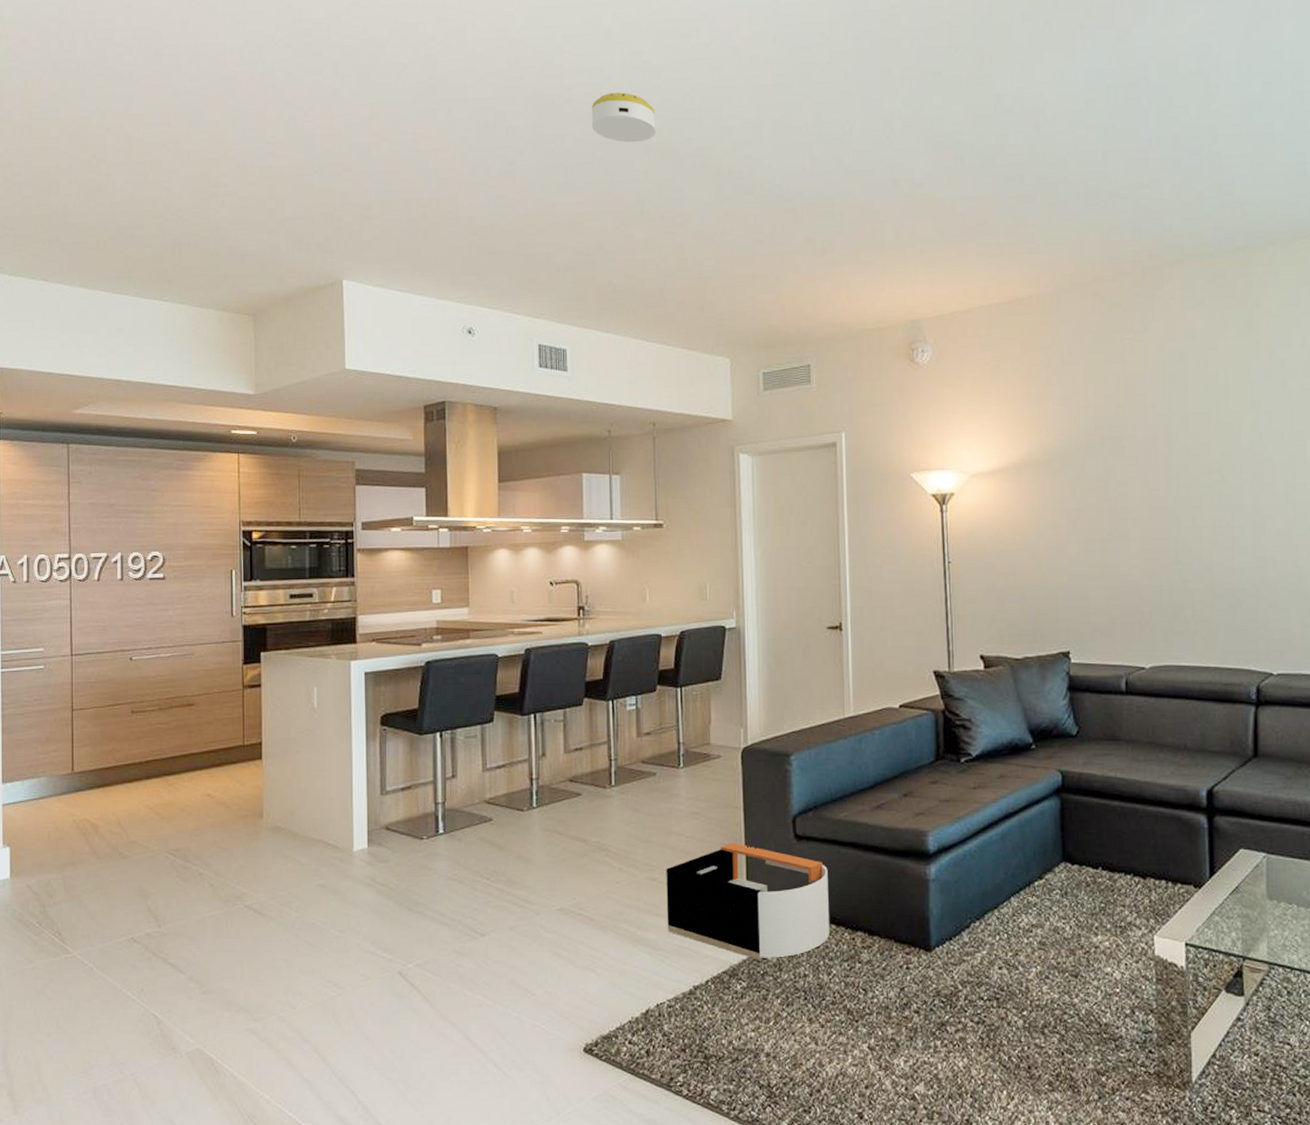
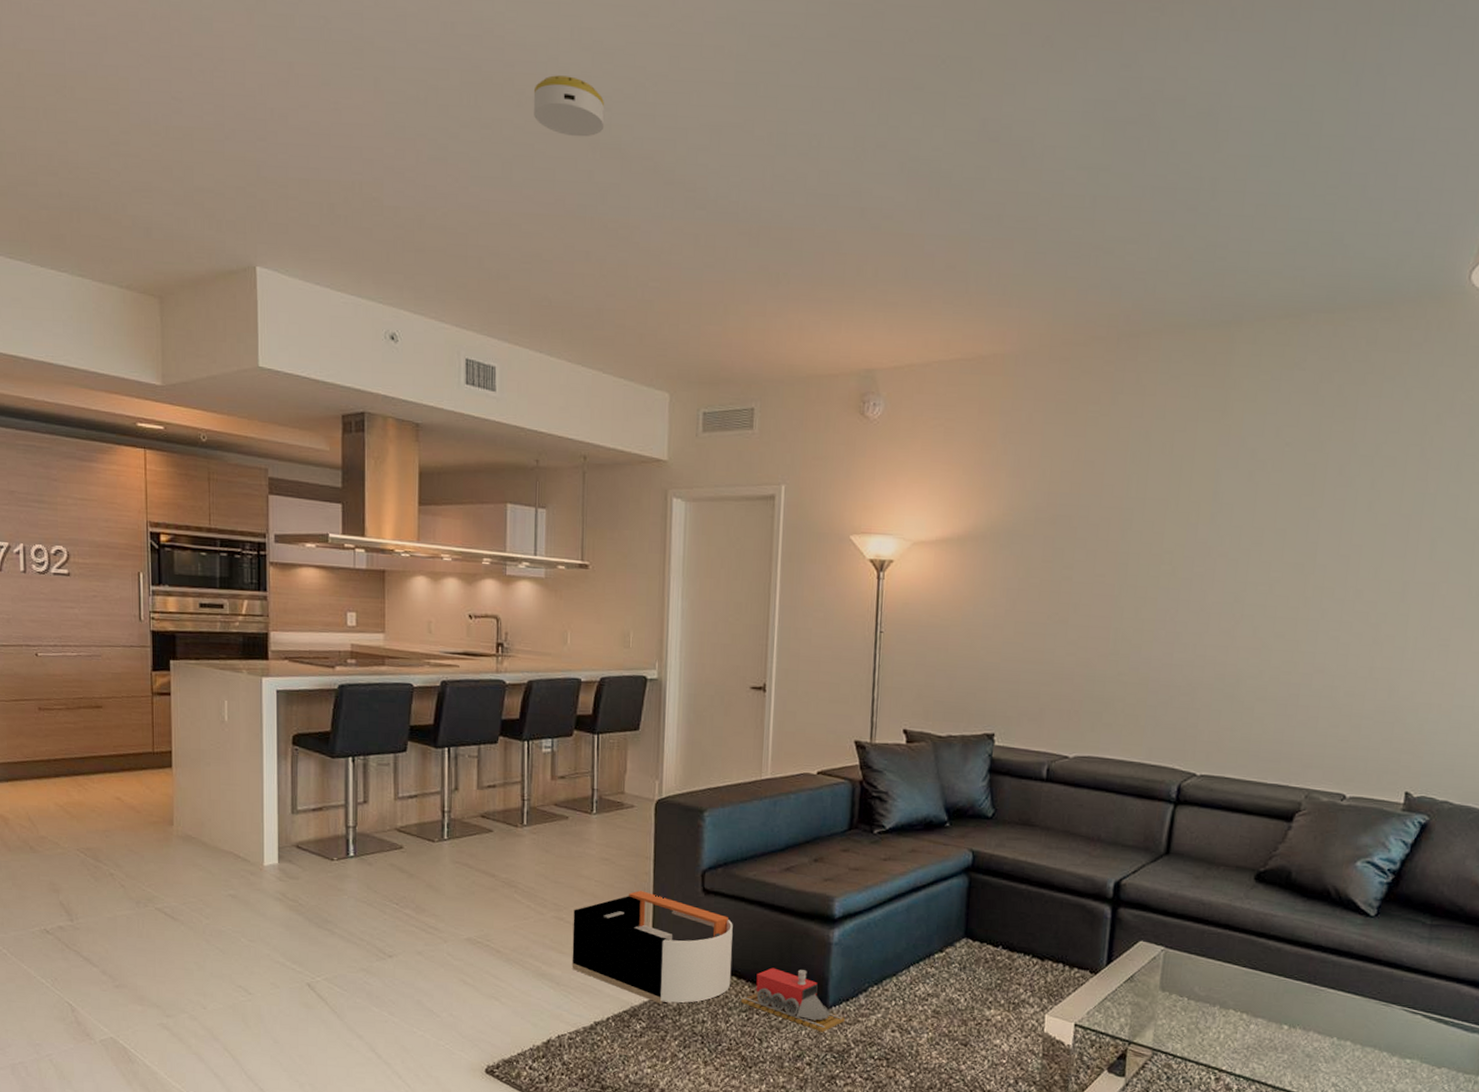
toy train: none [842,911,949,976] -> present [741,967,845,1032]

